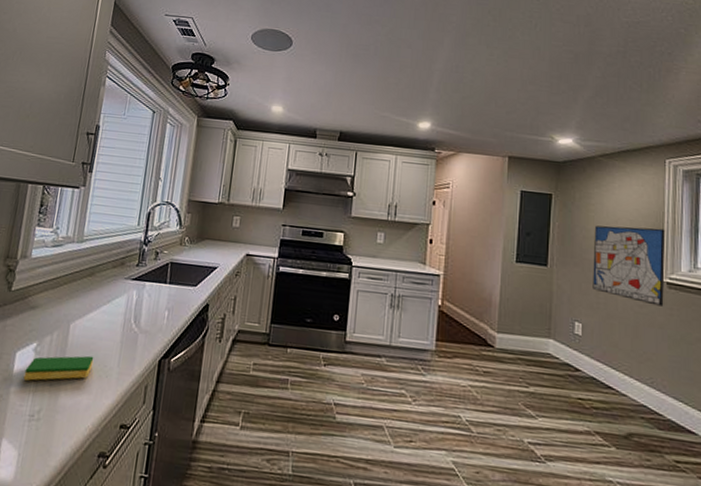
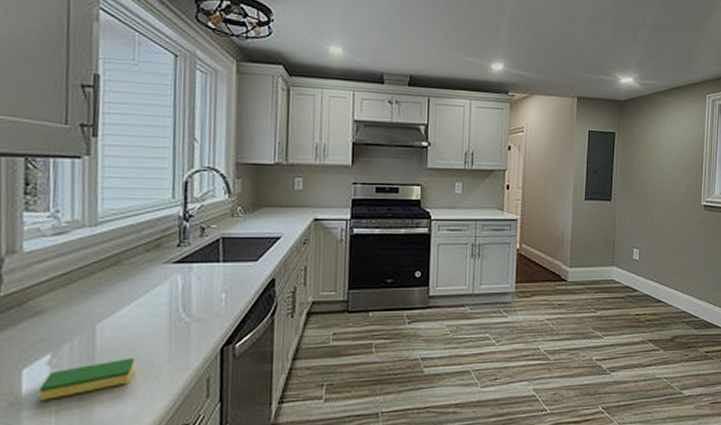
wall art: present [592,225,666,307] -> none [648,158,704,226]

